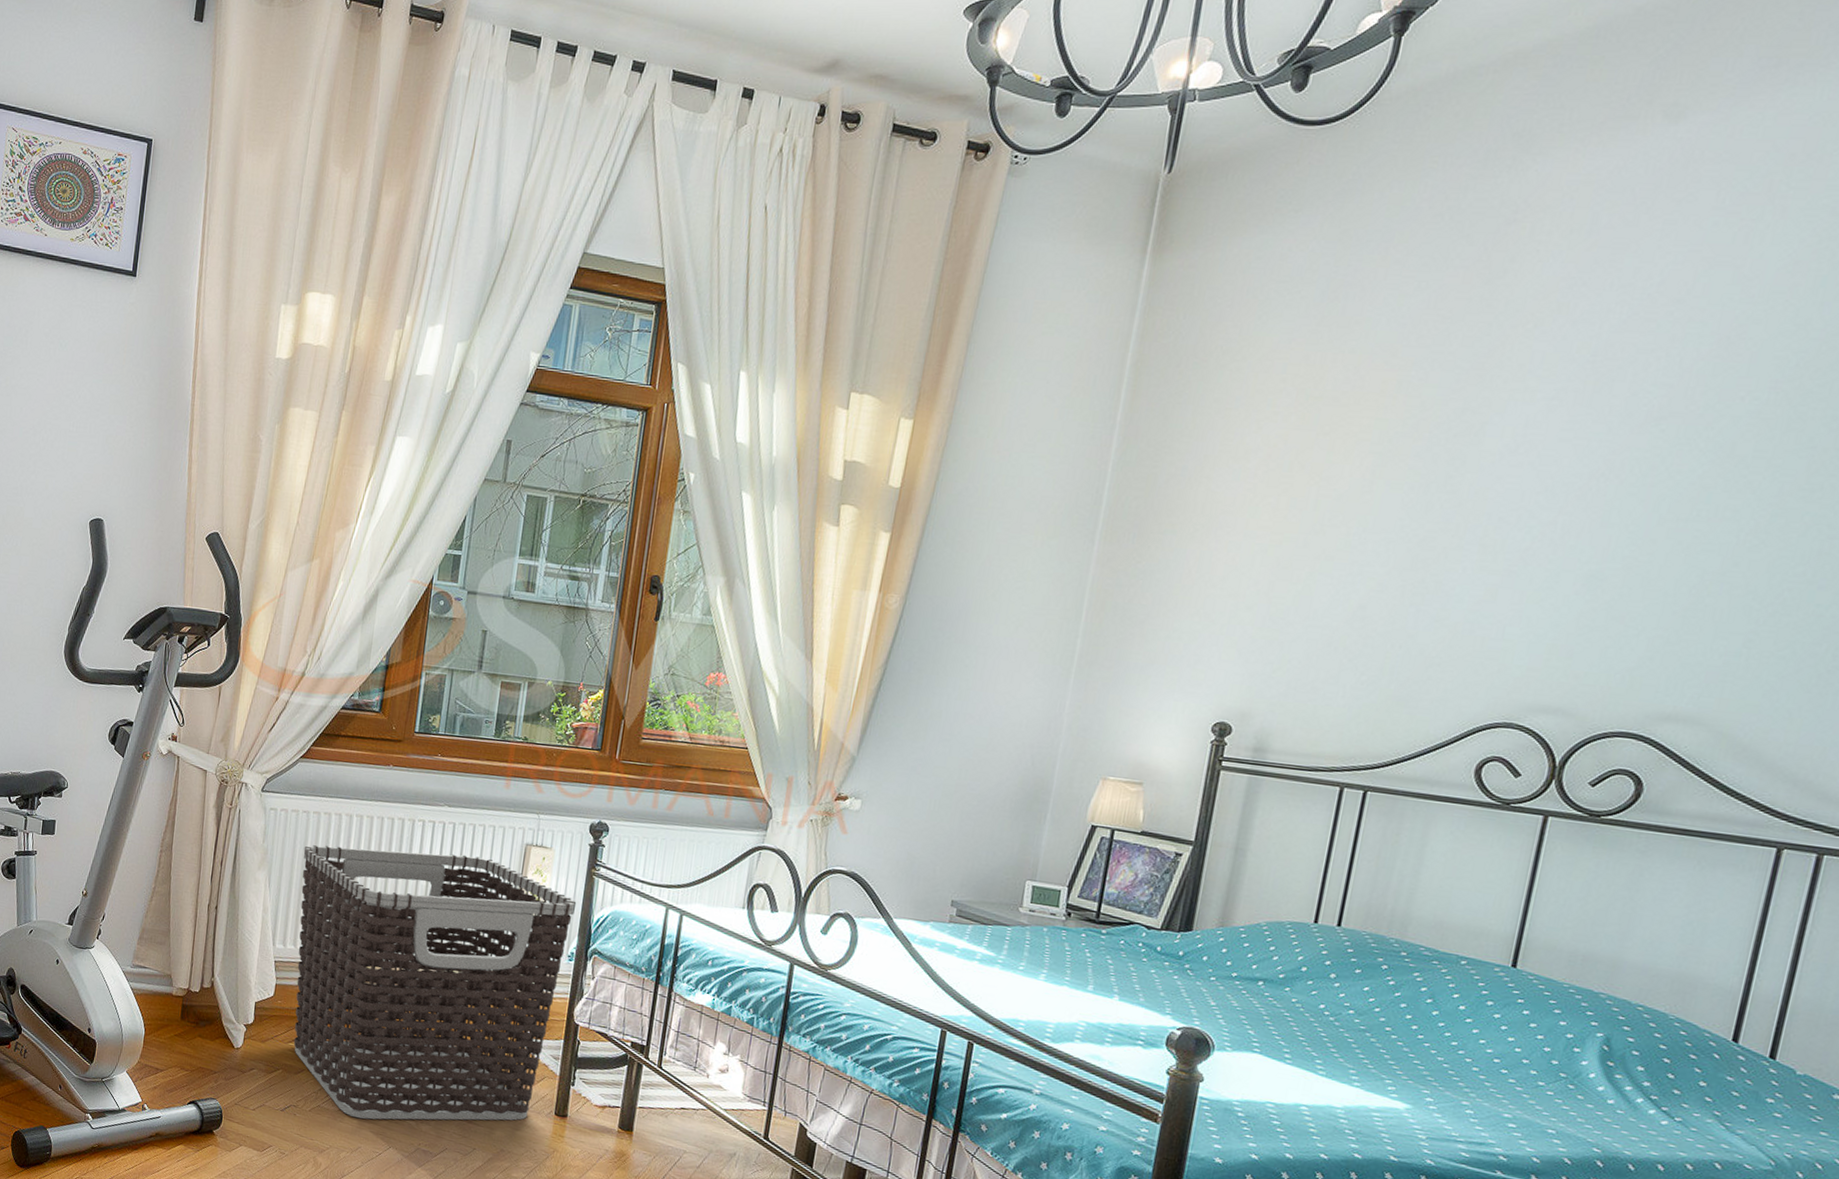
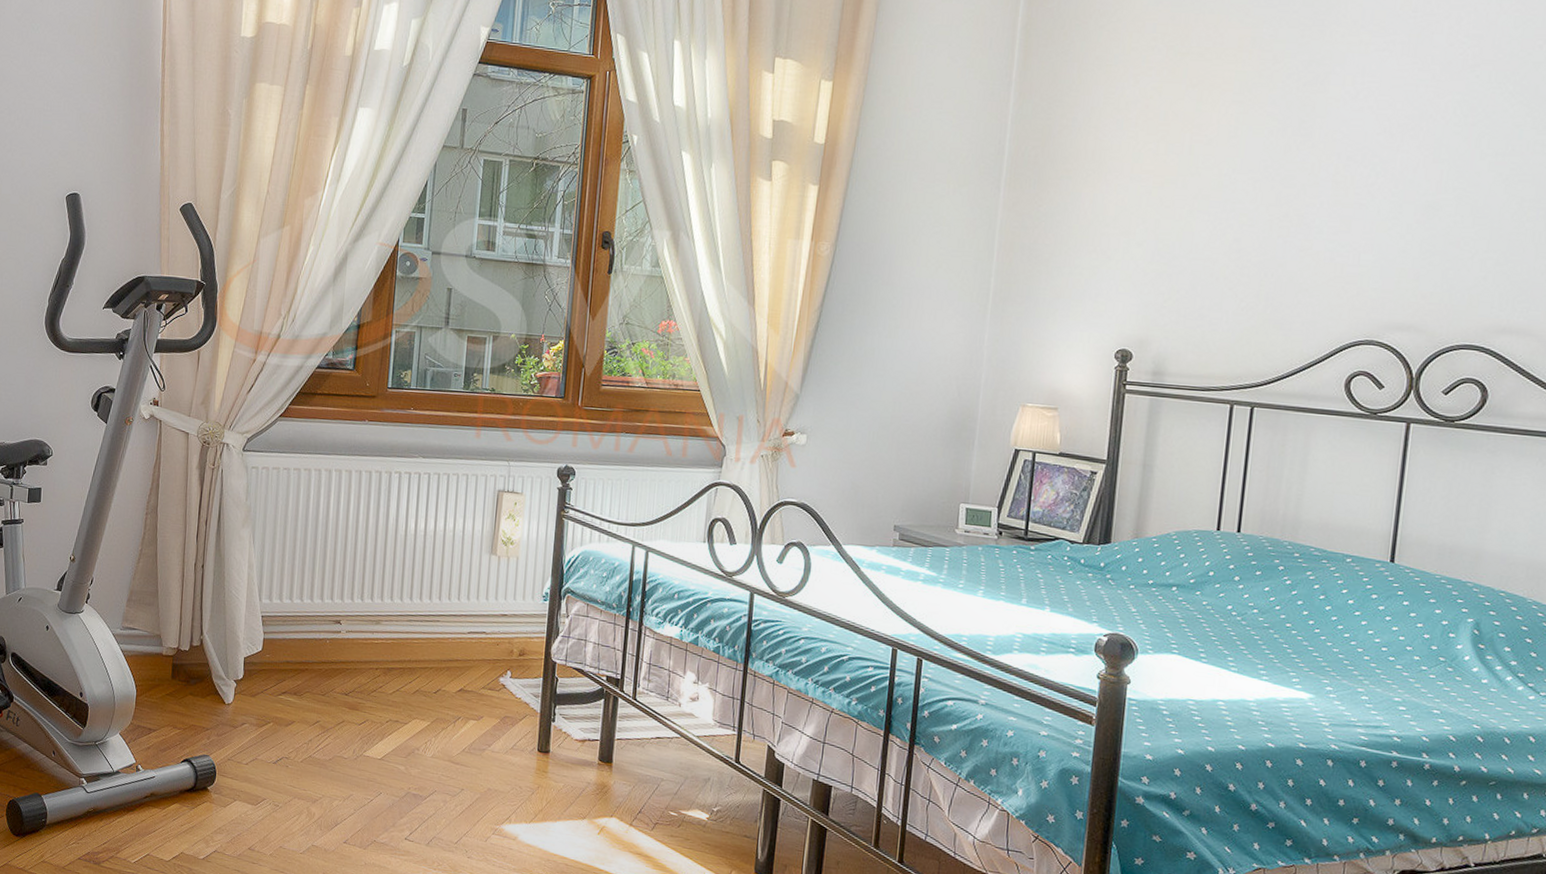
clothes hamper: present [293,845,577,1121] -> none [283,501,549,767]

